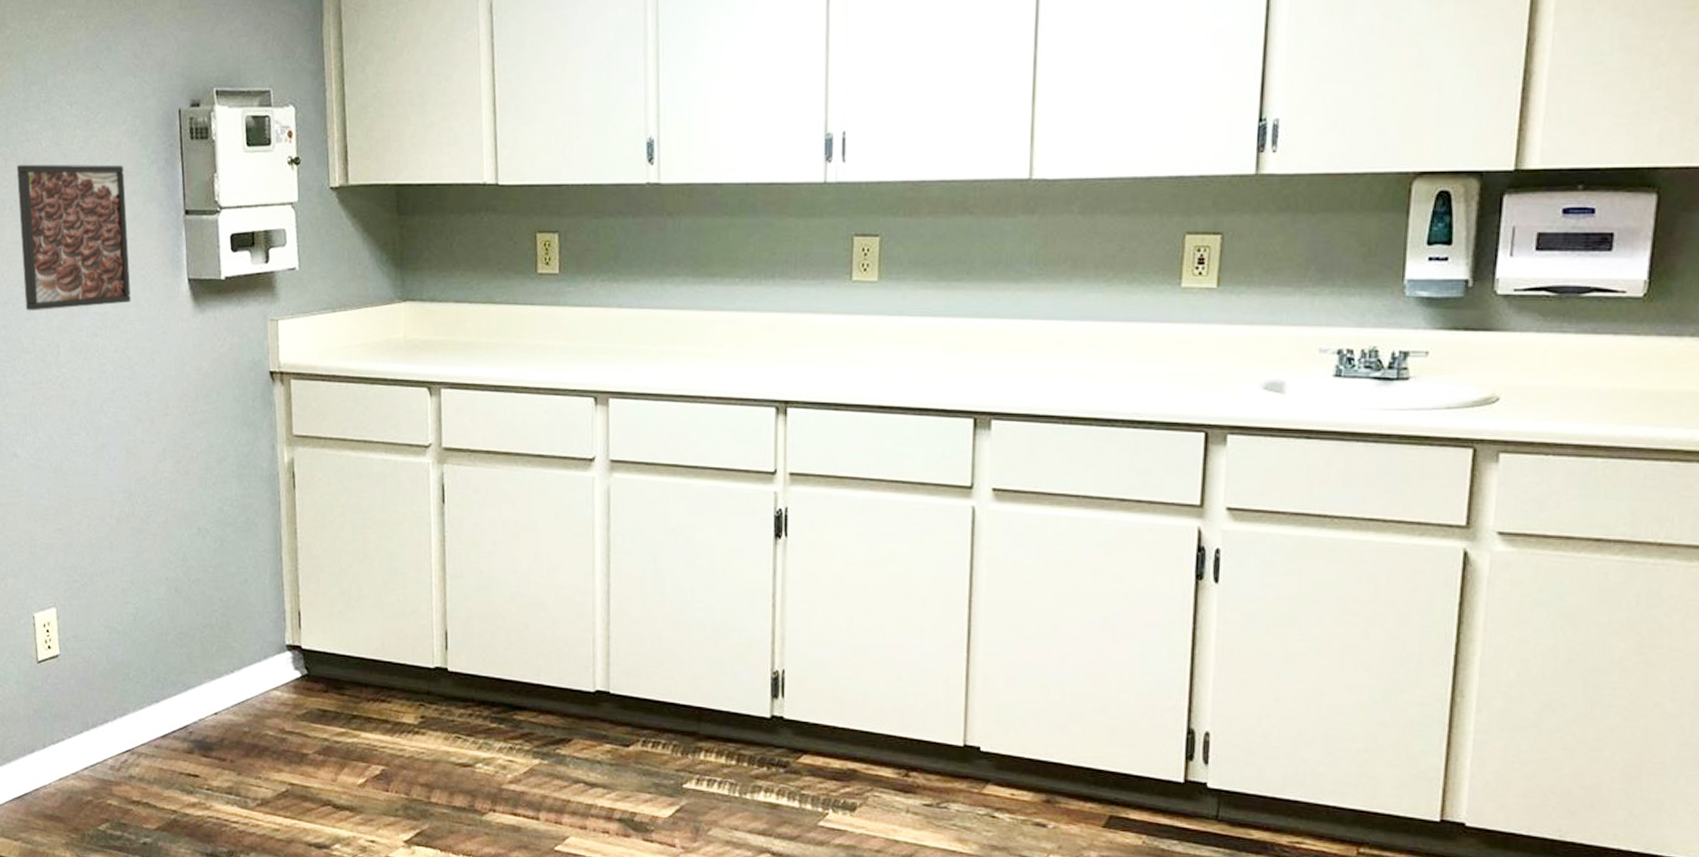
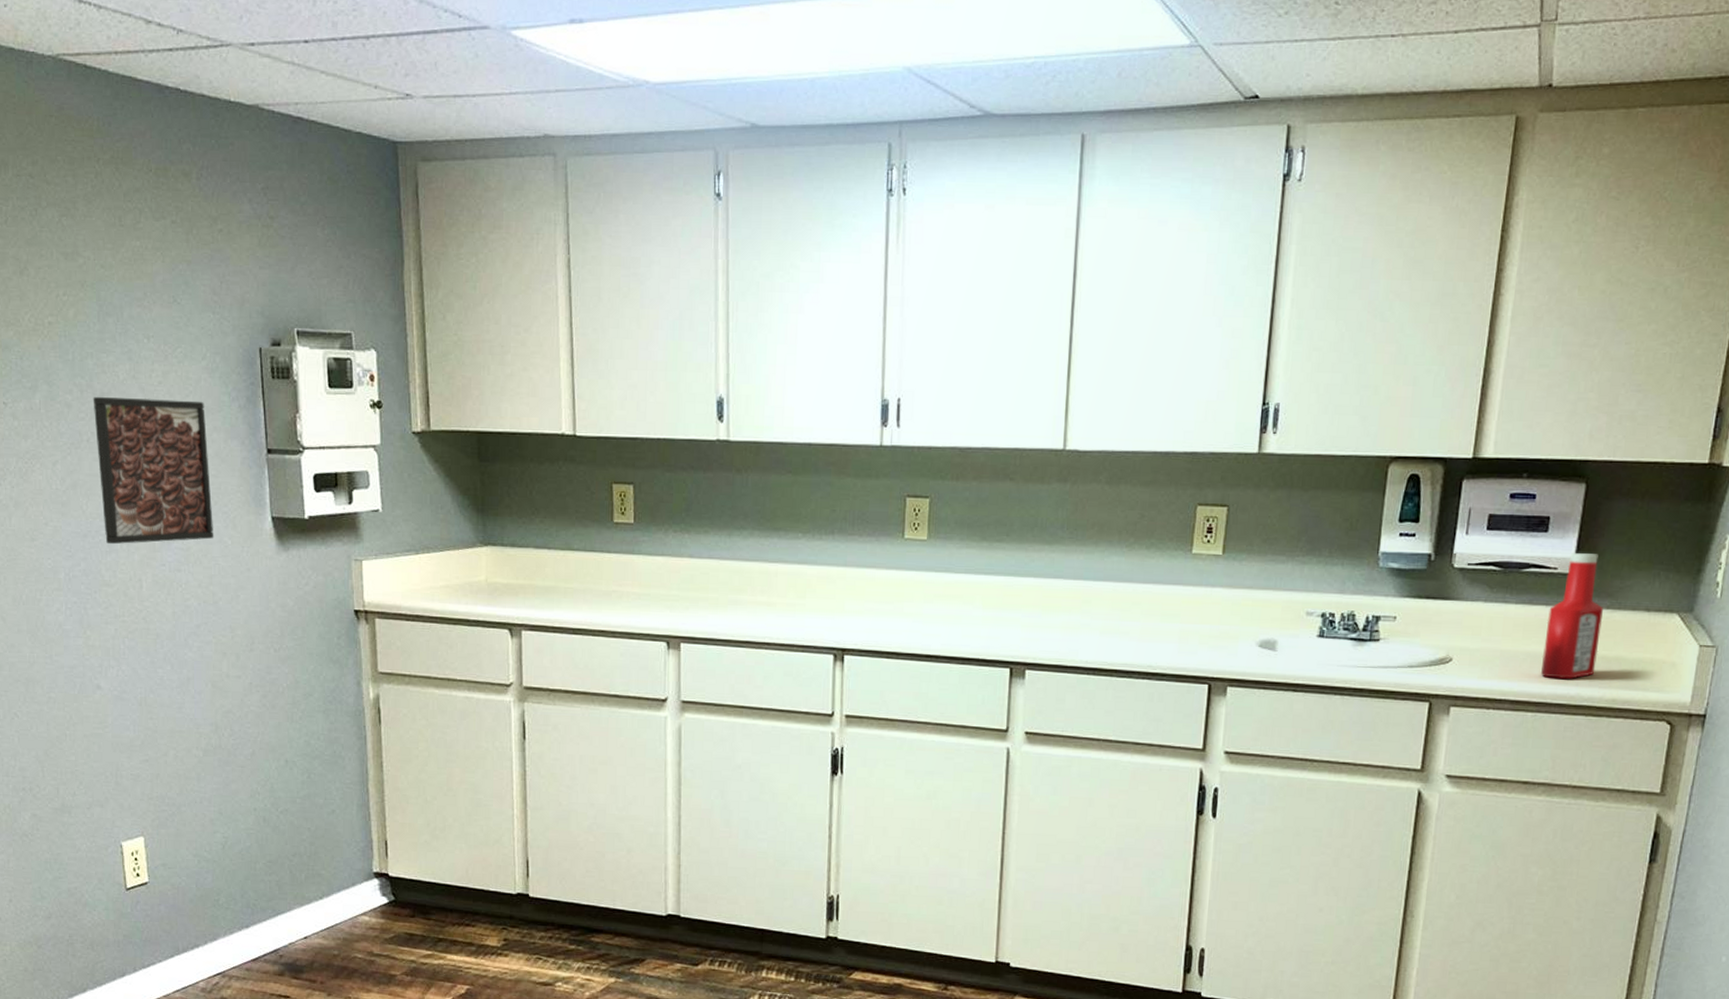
ketchup bottle: none [1610,274,1686,419] -> present [1540,553,1603,679]

